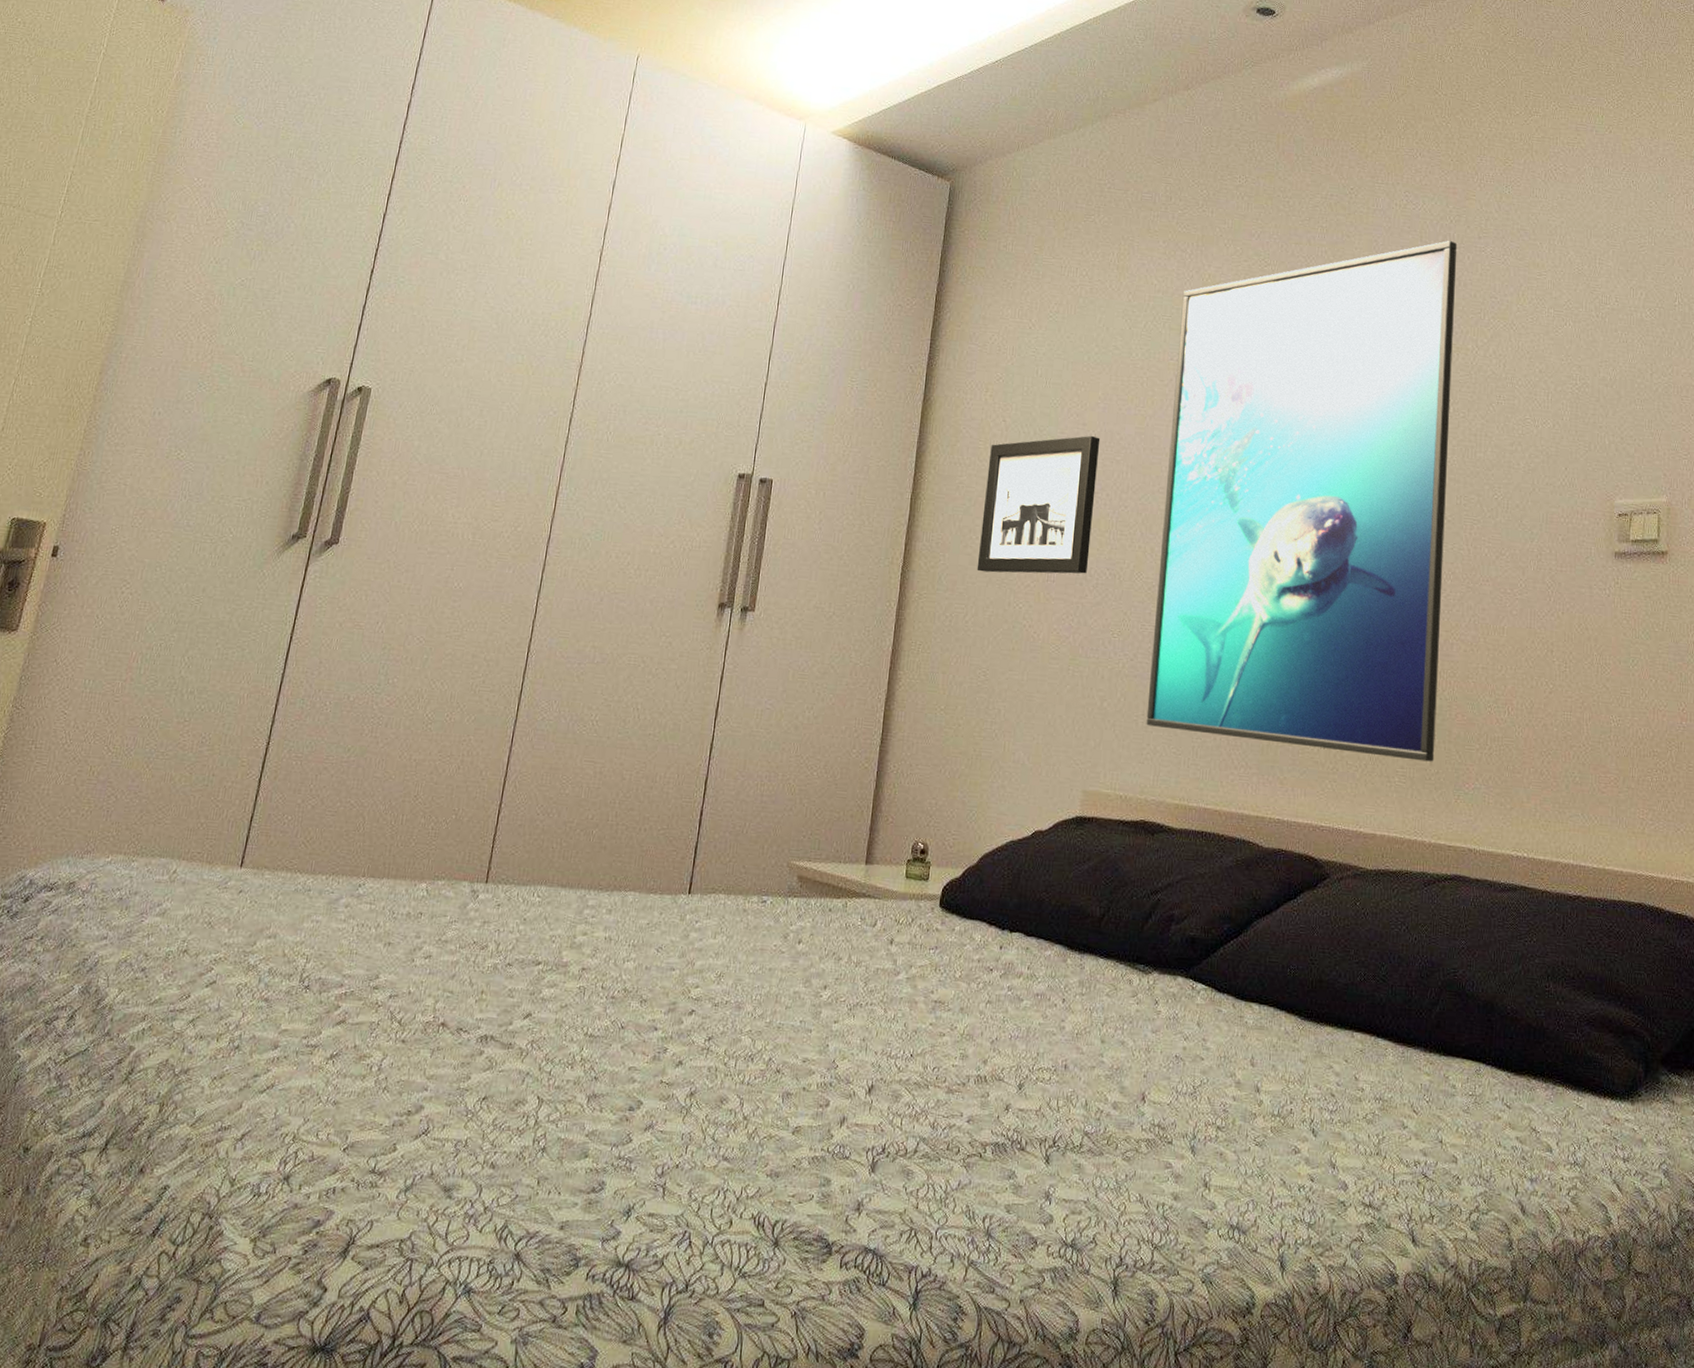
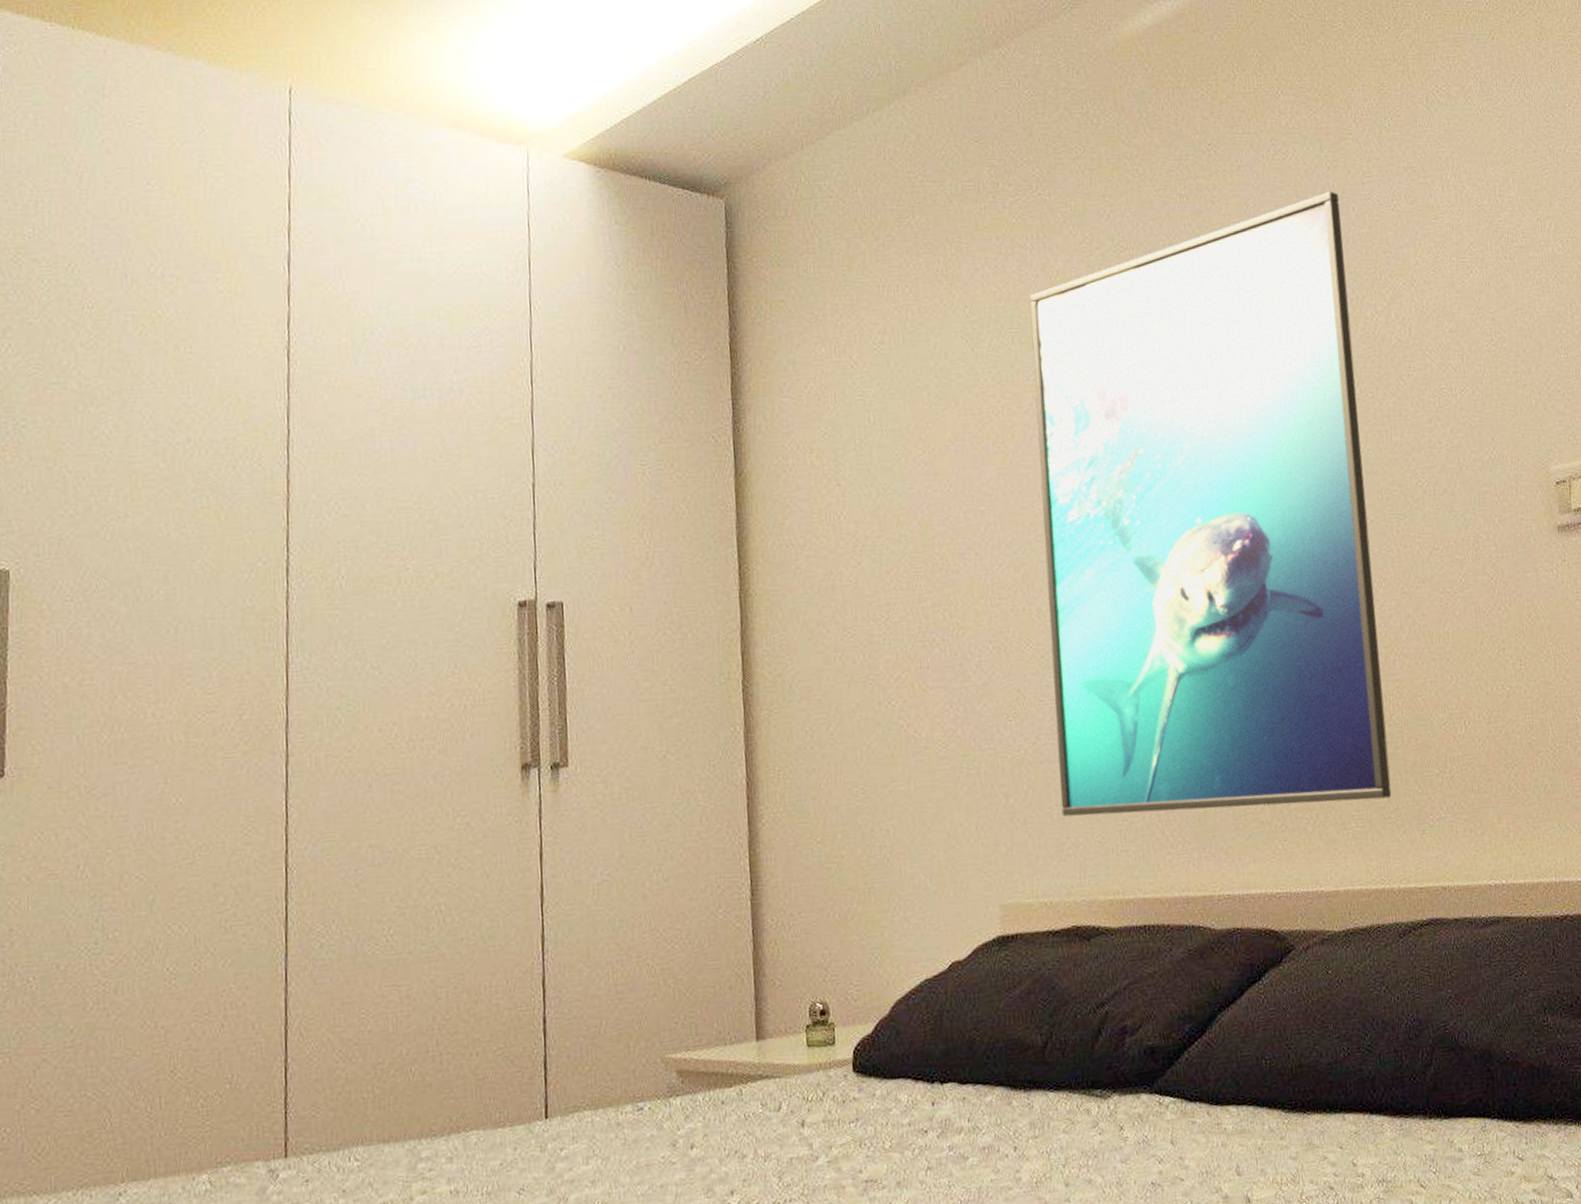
wall art: present [976,435,1101,574] -> none [827,486,966,671]

